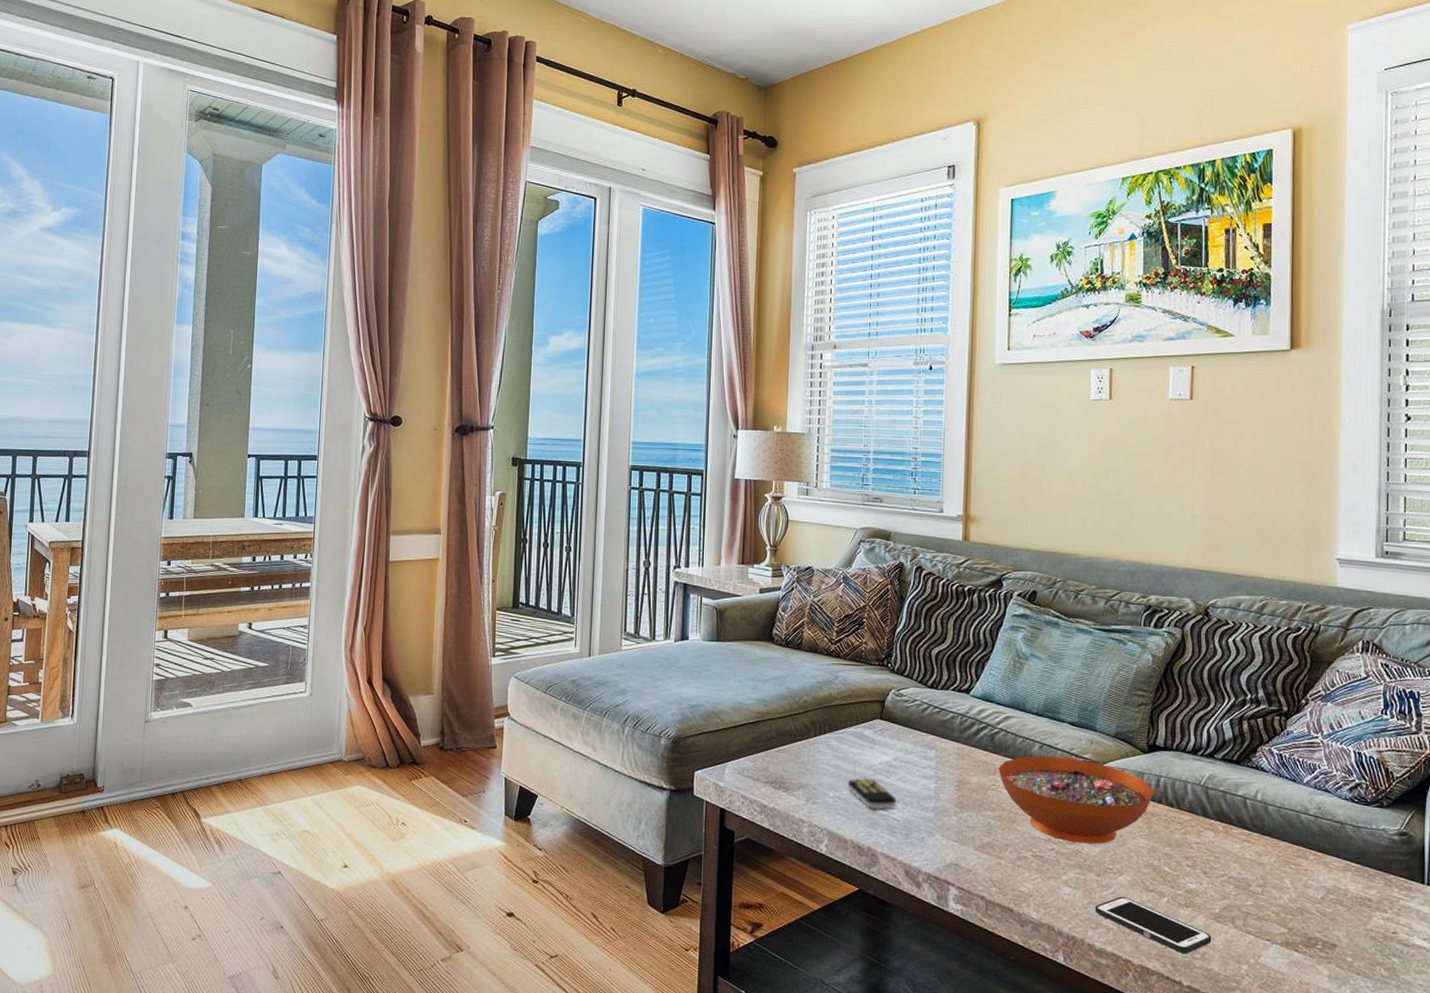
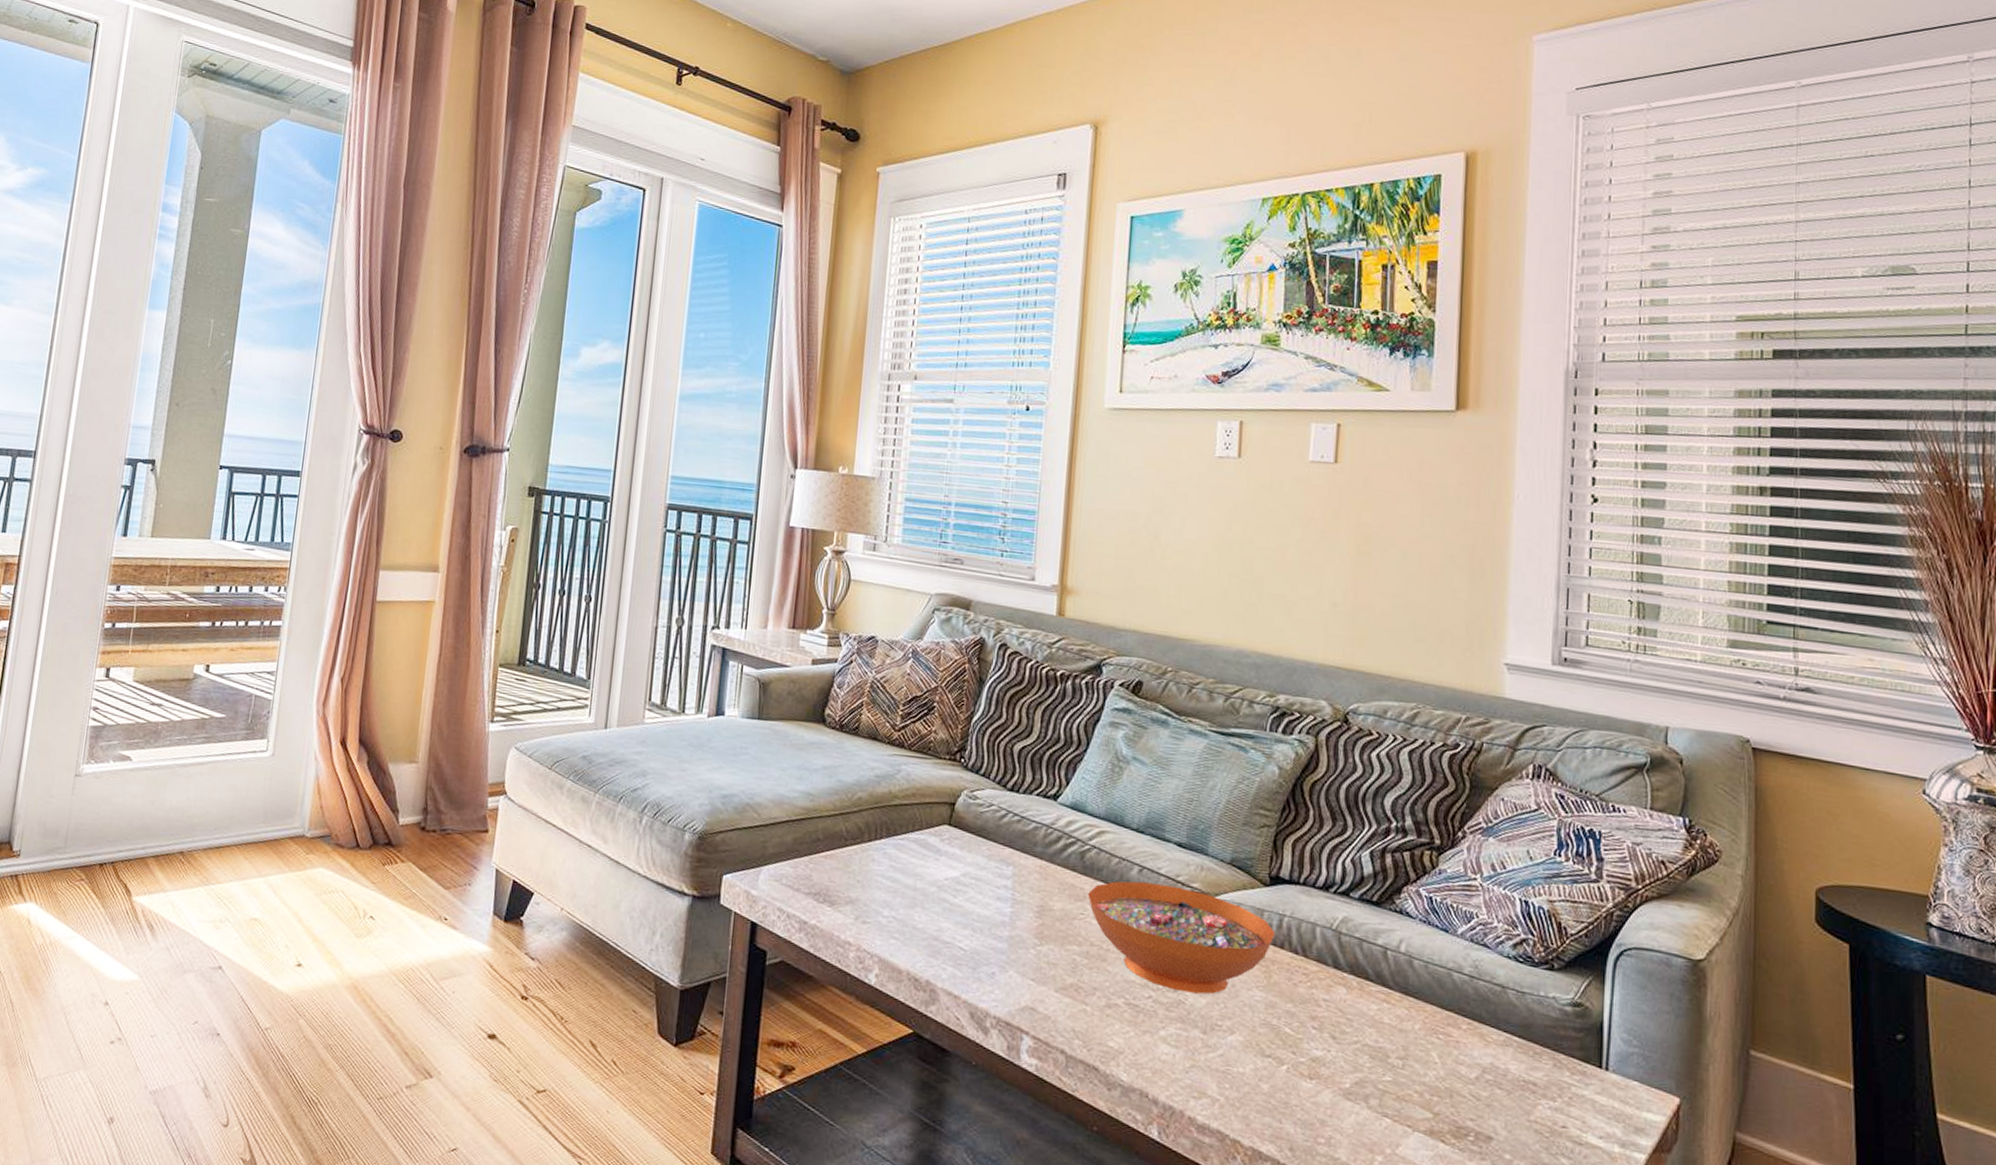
remote control: present [847,777,897,810] -> none [905,895,964,937]
cell phone: present [1094,896,1212,953] -> none [1198,1060,1340,1137]

